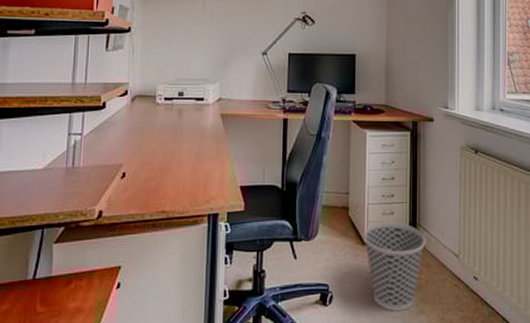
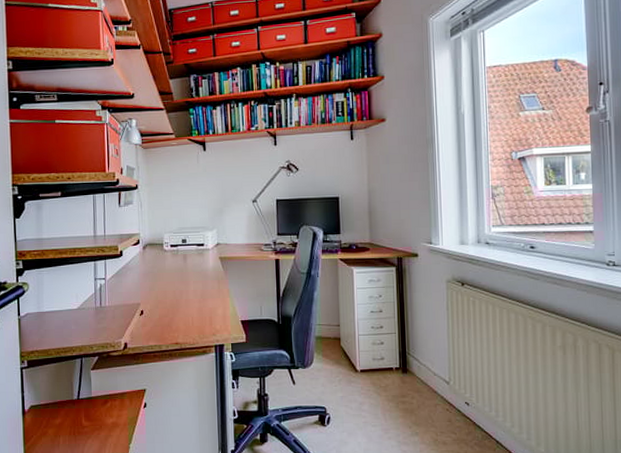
wastebasket: present [363,221,426,311] -> none [355,350,416,432]

